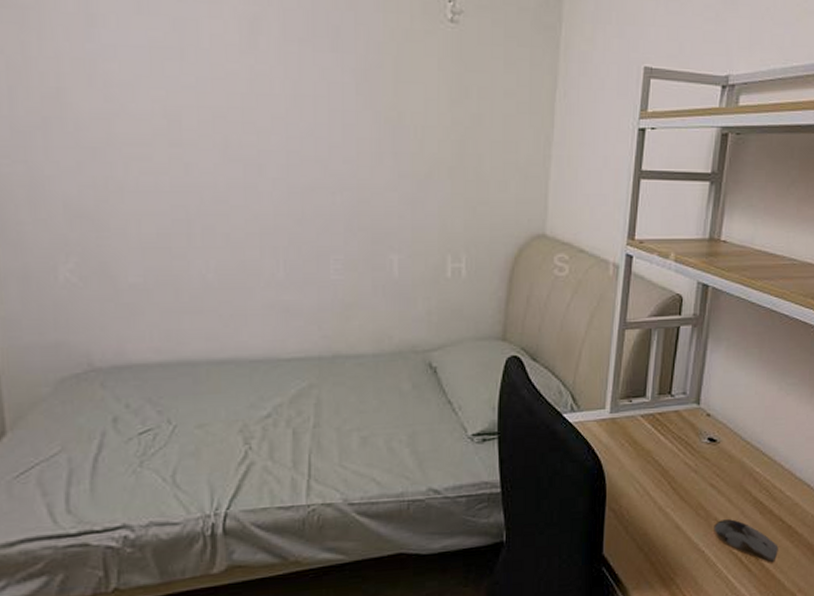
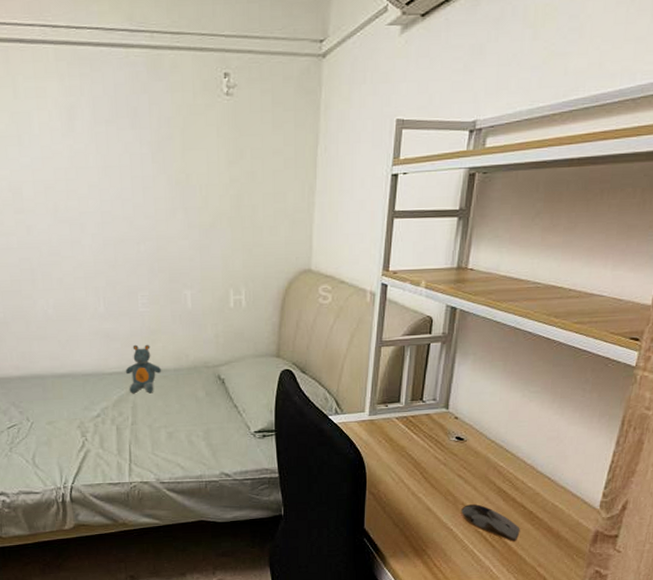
stuffed animal: none [308,321,357,387] -> present [125,344,162,394]

